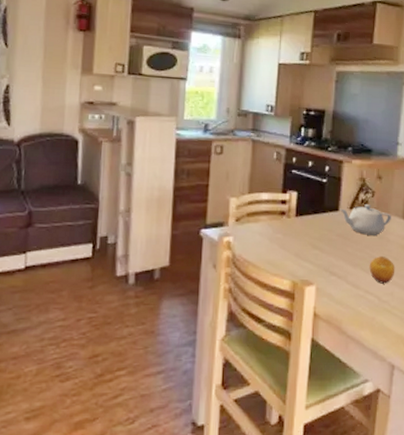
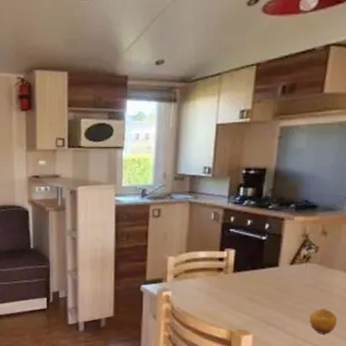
teapot: present [340,204,391,235] -> none [280,260,336,289]

